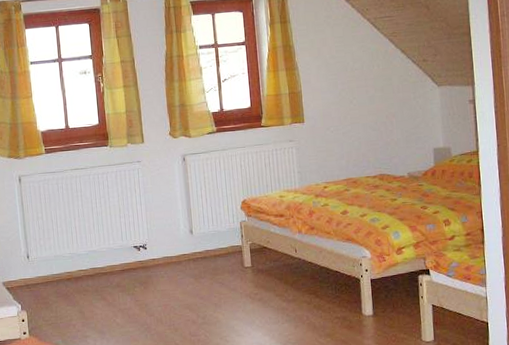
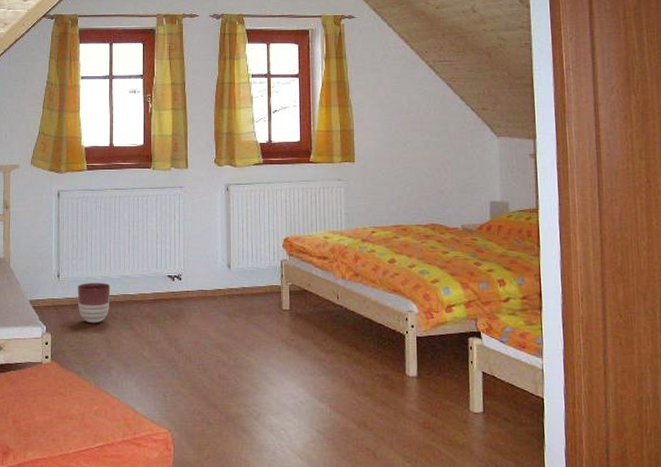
planter: none [47,259,80,298] -> present [77,282,110,324]

